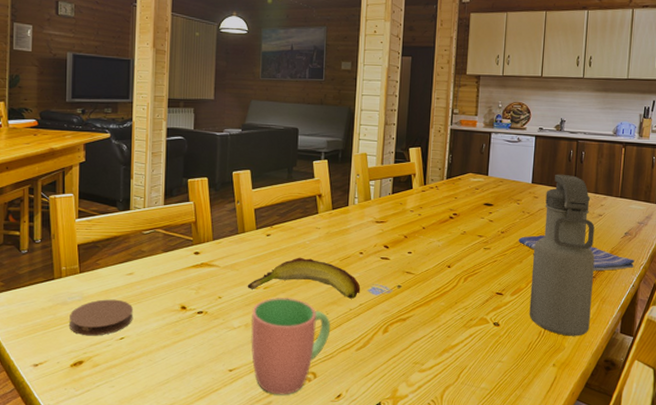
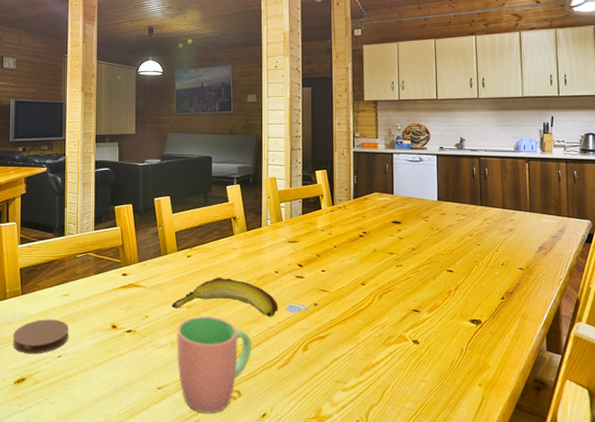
dish towel: present [518,235,635,272] -> none [430,251,553,287]
water bottle: present [529,174,595,336] -> none [446,190,513,354]

